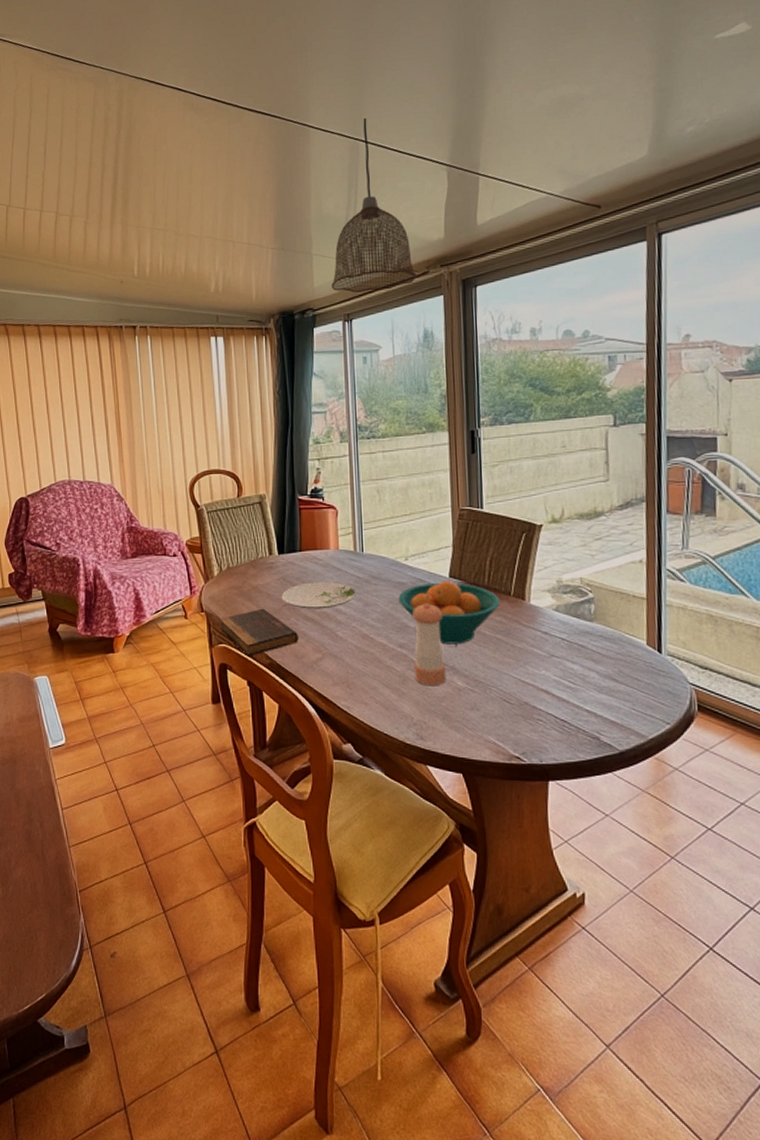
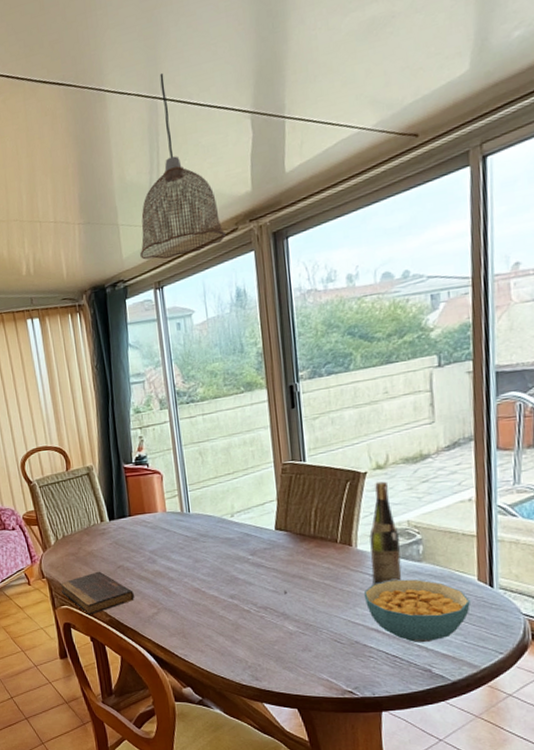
plate: present [281,582,356,609] -> none [115,542,185,569]
fruit bowl: present [398,581,500,644] -> none [226,533,327,593]
pepper shaker: present [412,603,447,686] -> none [241,555,278,632]
cereal bowl: none [534,639,639,708] -> present [363,579,470,643]
wine bottle: none [543,535,574,643] -> present [369,481,402,585]

